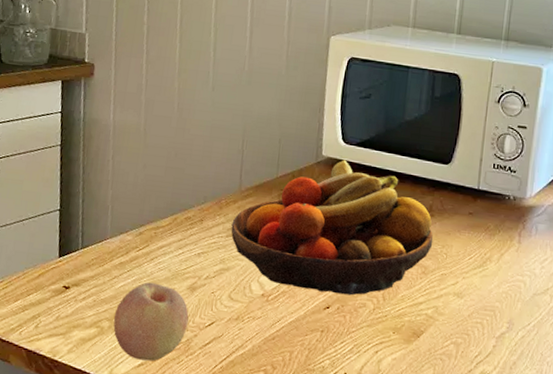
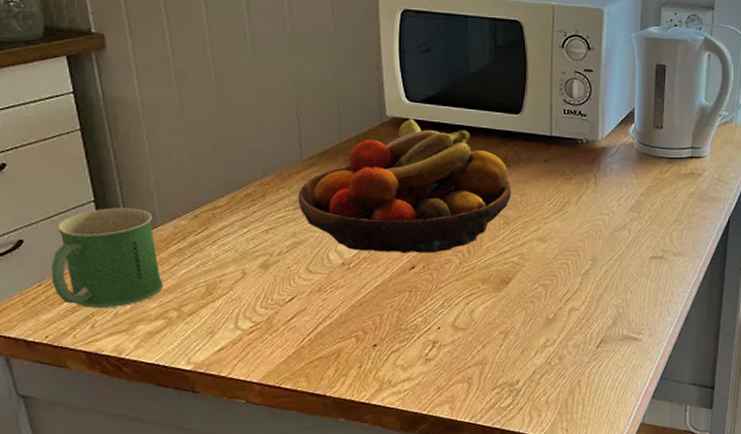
mug: none [11,217,104,311] -> present [51,208,163,309]
fruit: present [113,282,189,362] -> none [182,265,266,345]

